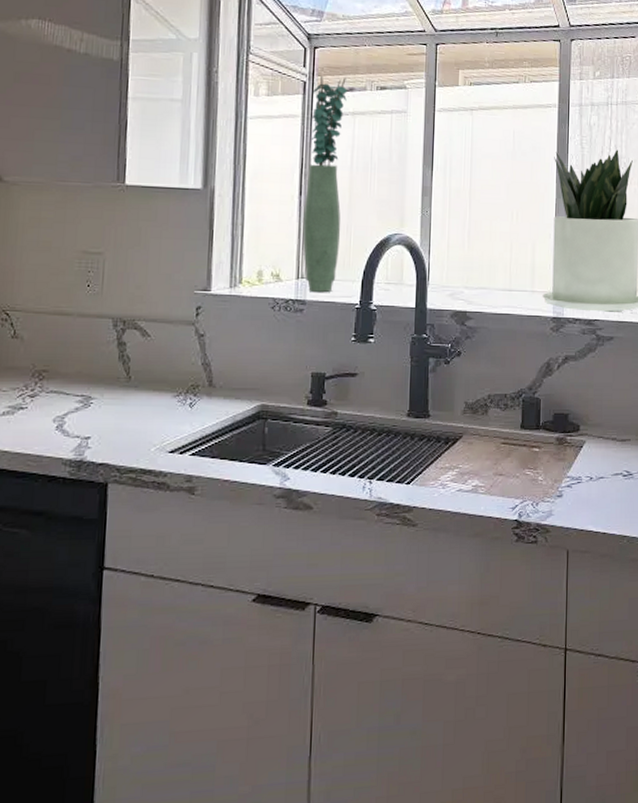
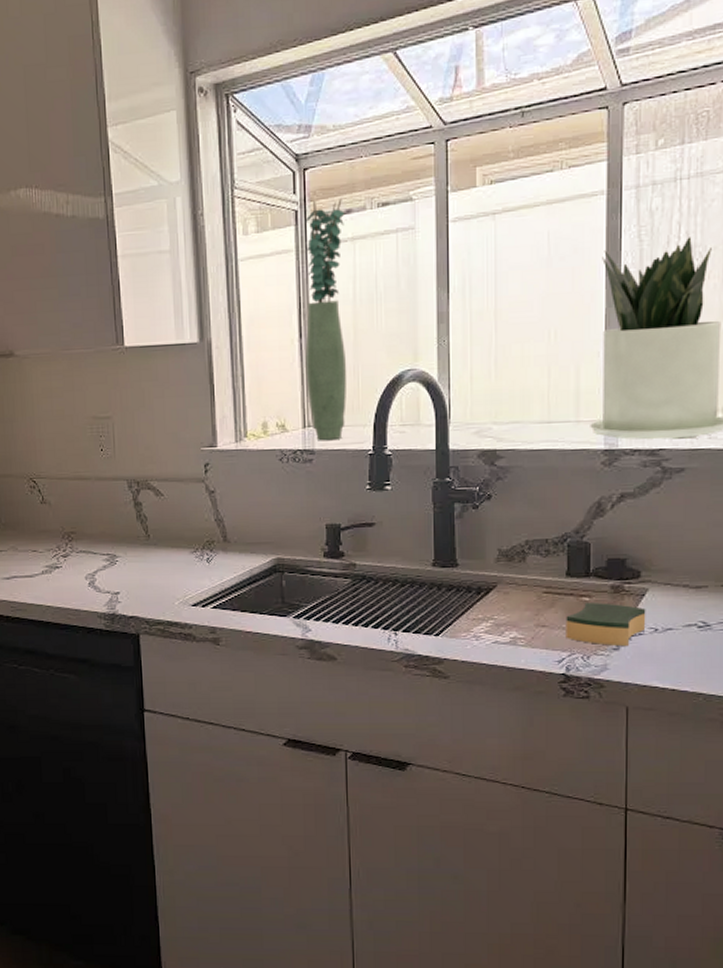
sponge: none [519,452,584,494] -> present [566,601,646,647]

